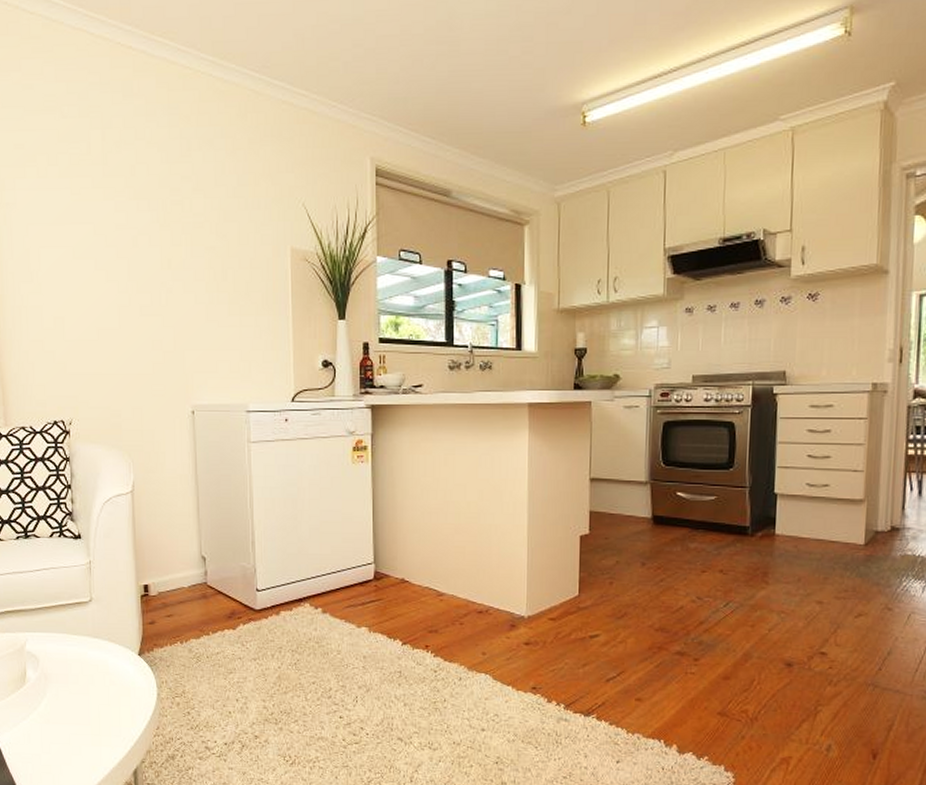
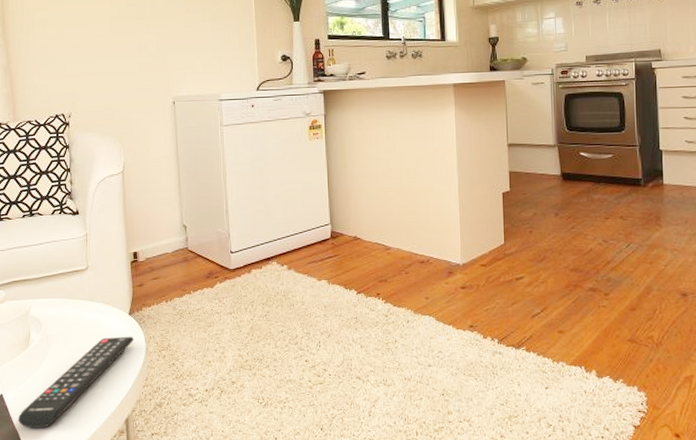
remote control: none [13,679,144,775] -> present [18,336,134,428]

